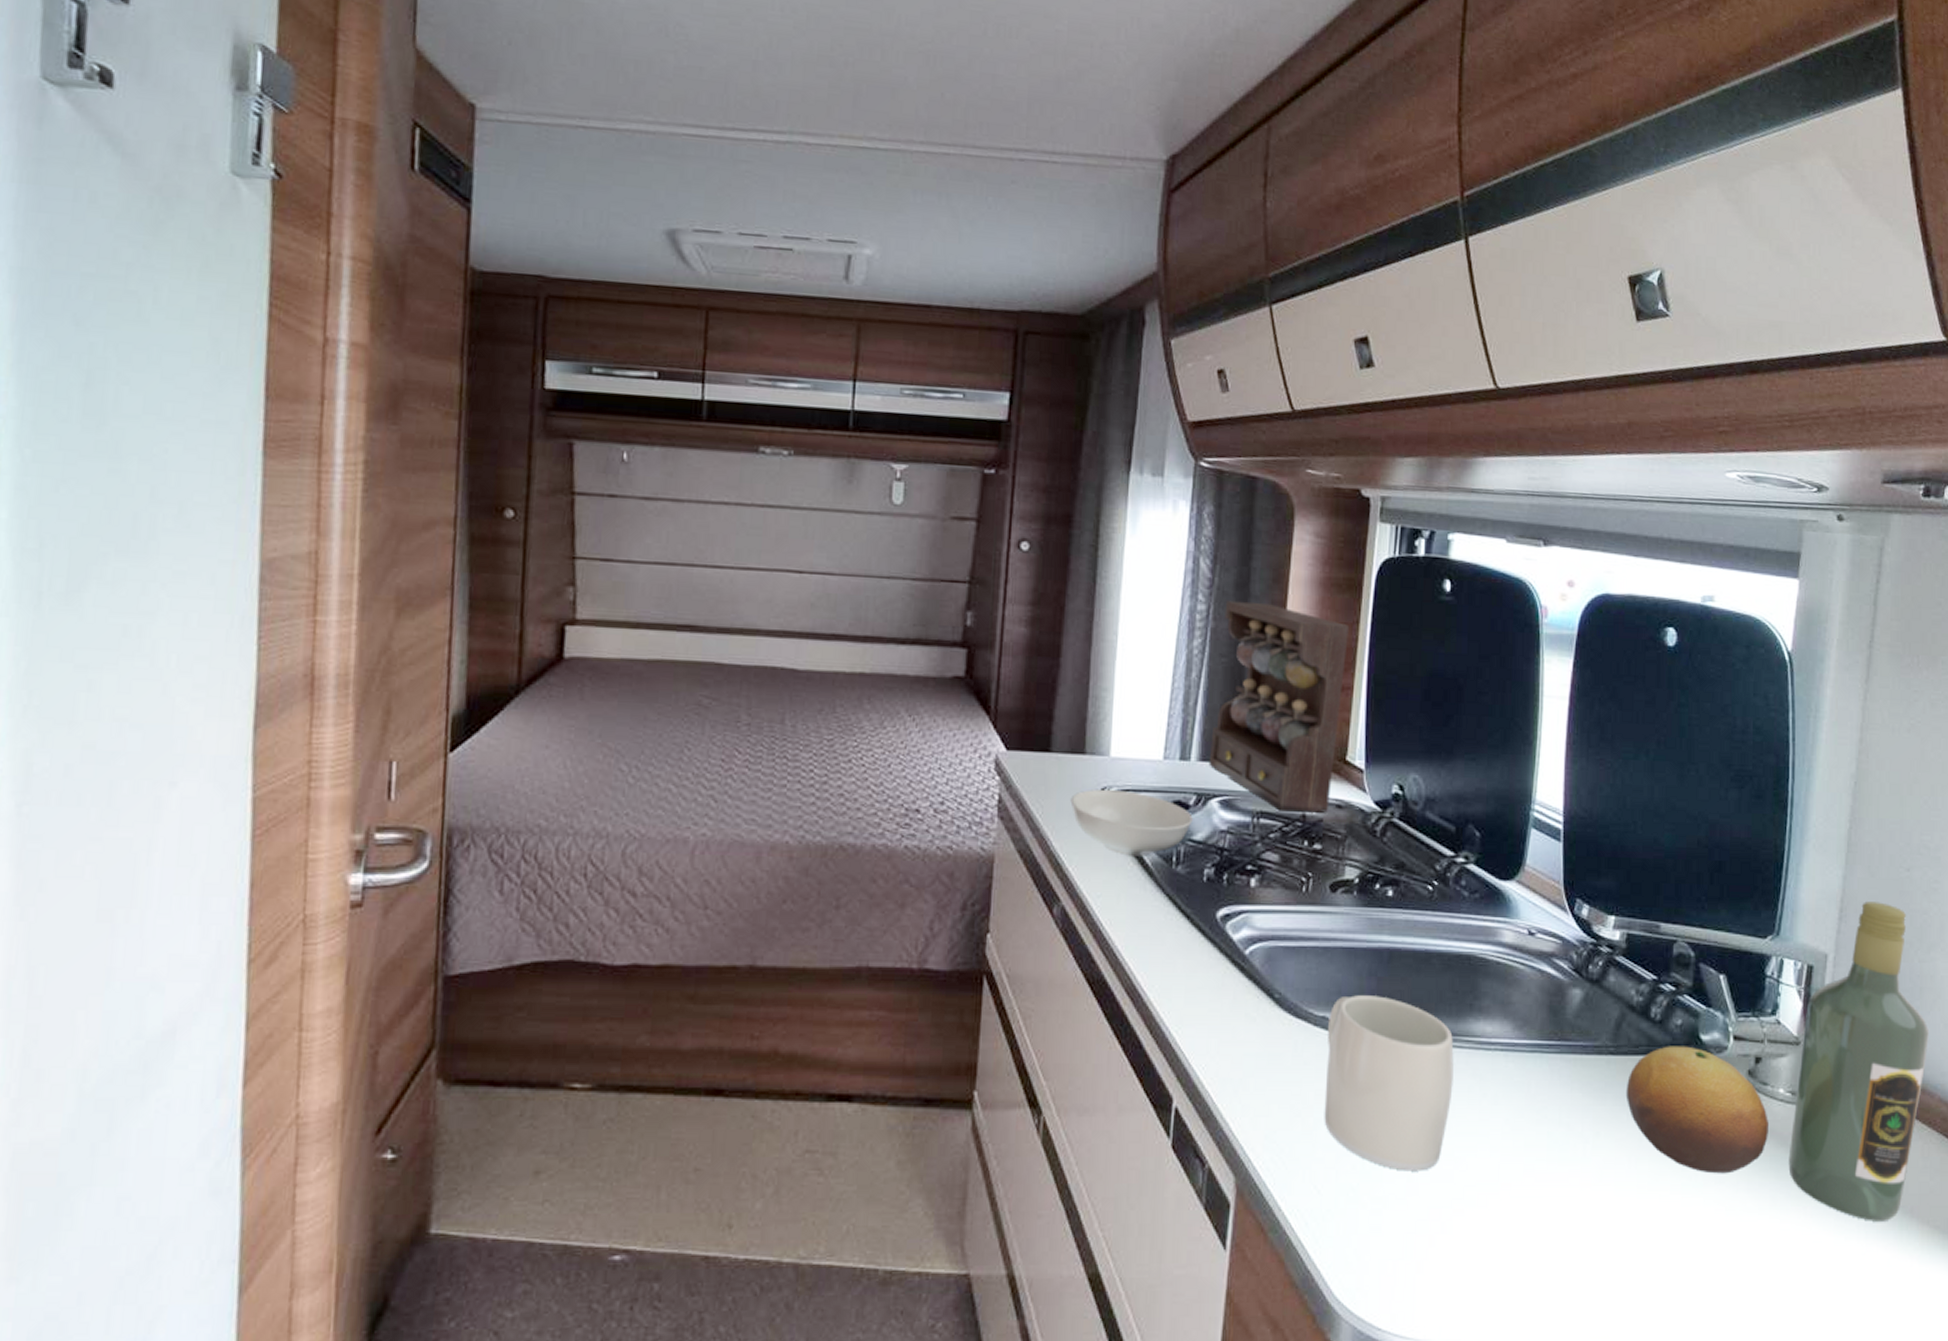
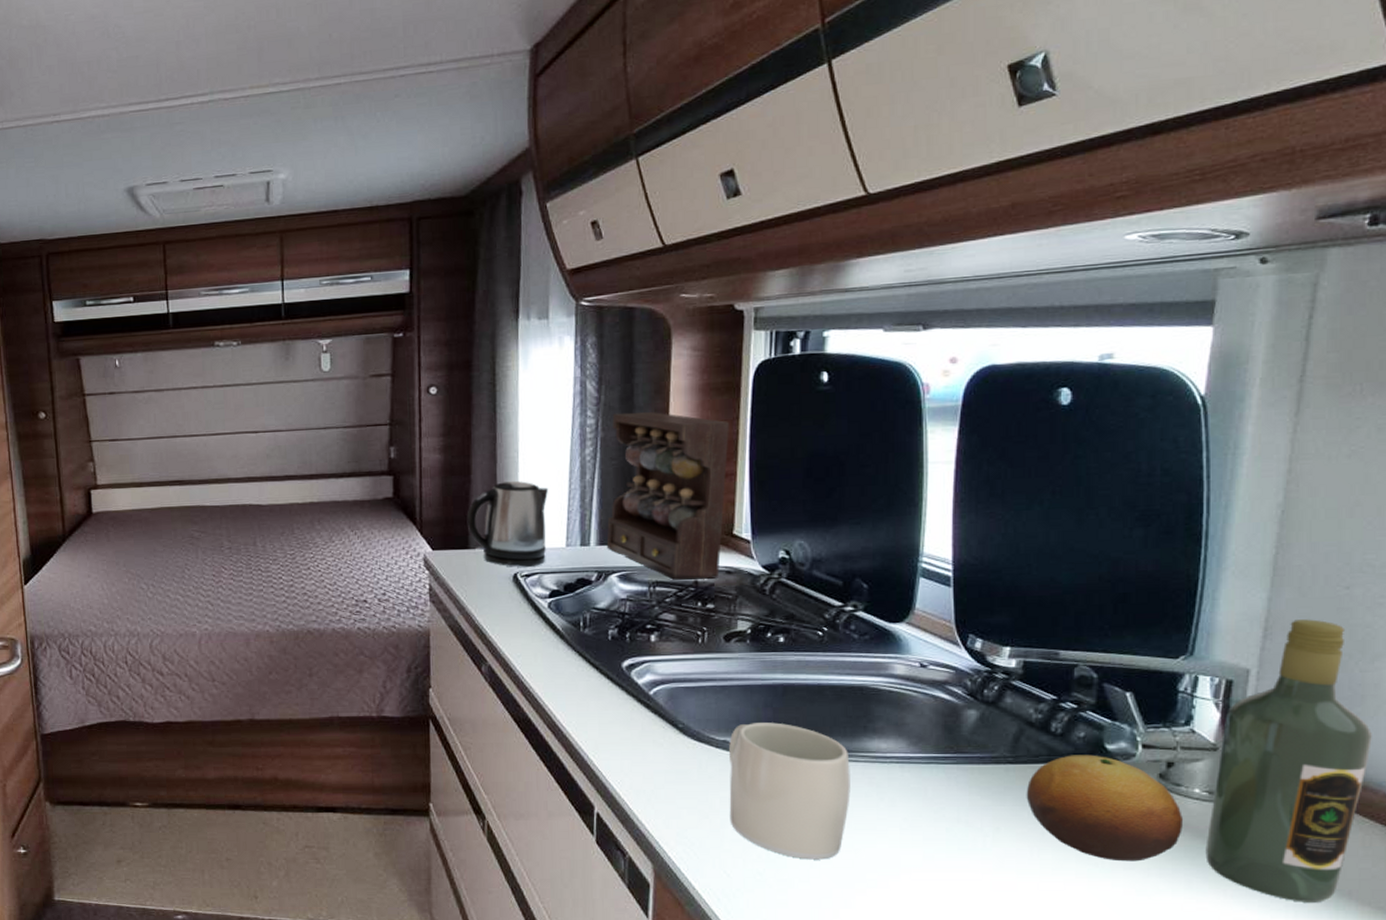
kettle: none [1050,670,1149,782] -> present [466,480,549,567]
bowl: present [1070,789,1193,856] -> none [489,573,596,624]

